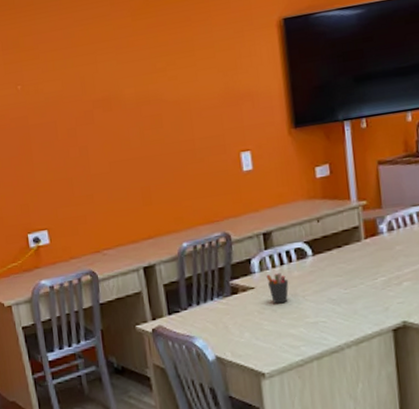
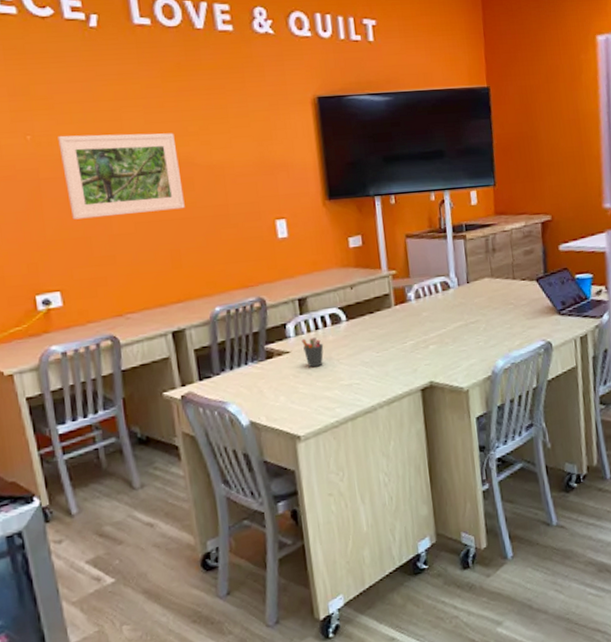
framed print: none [43,71,154,162] -> present [58,133,185,220]

